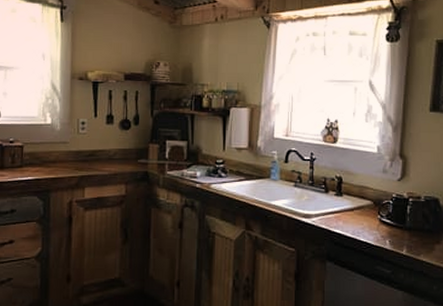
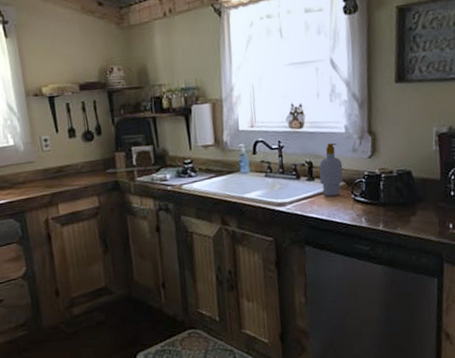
soap bottle: none [348,161,372,214] -> present [319,142,343,197]

